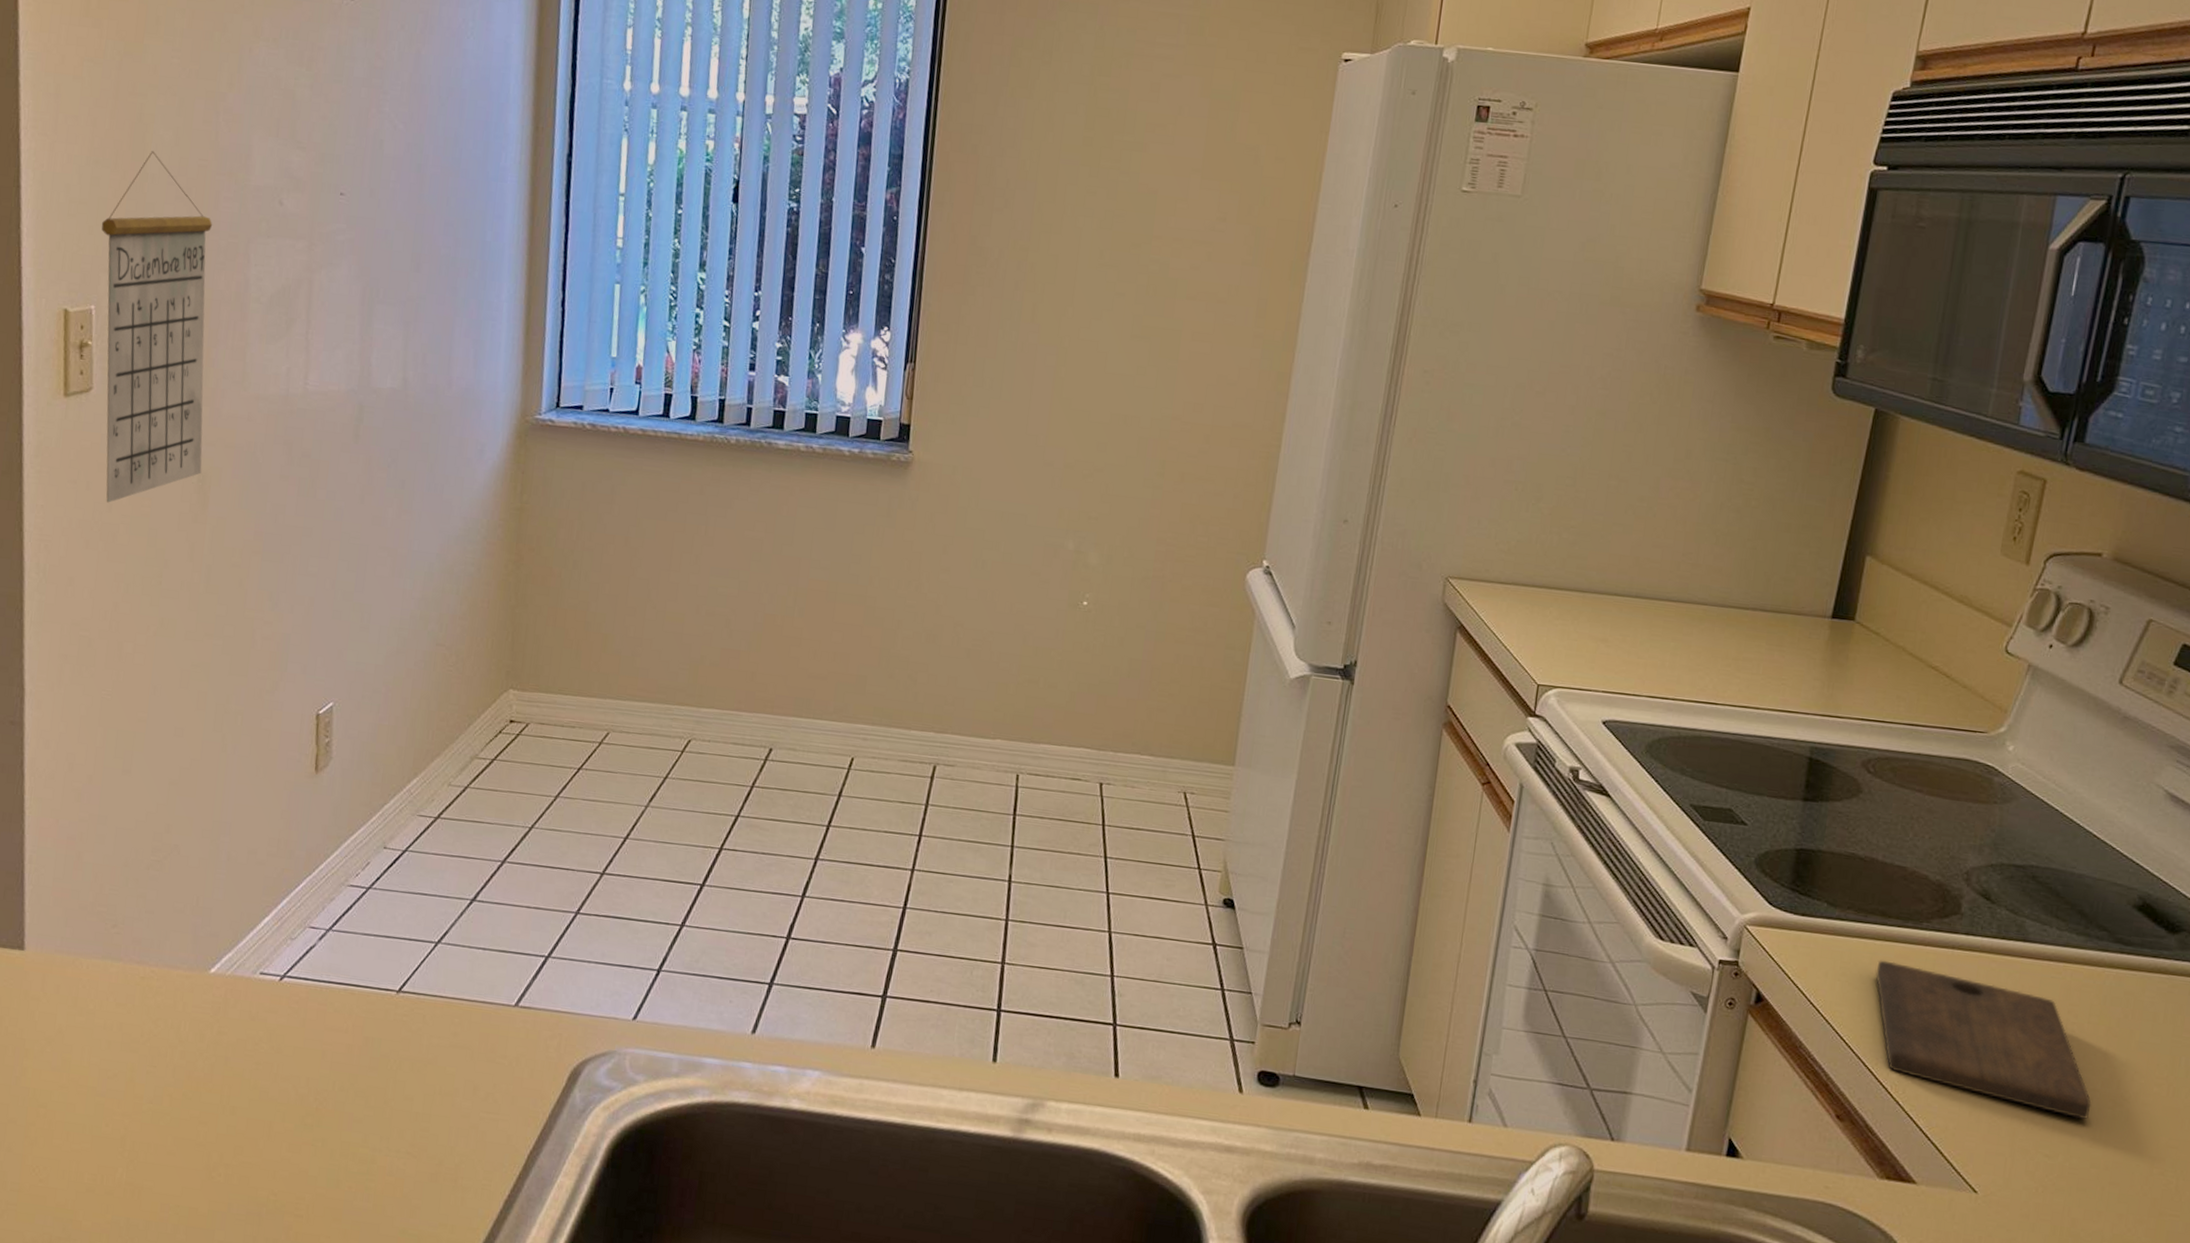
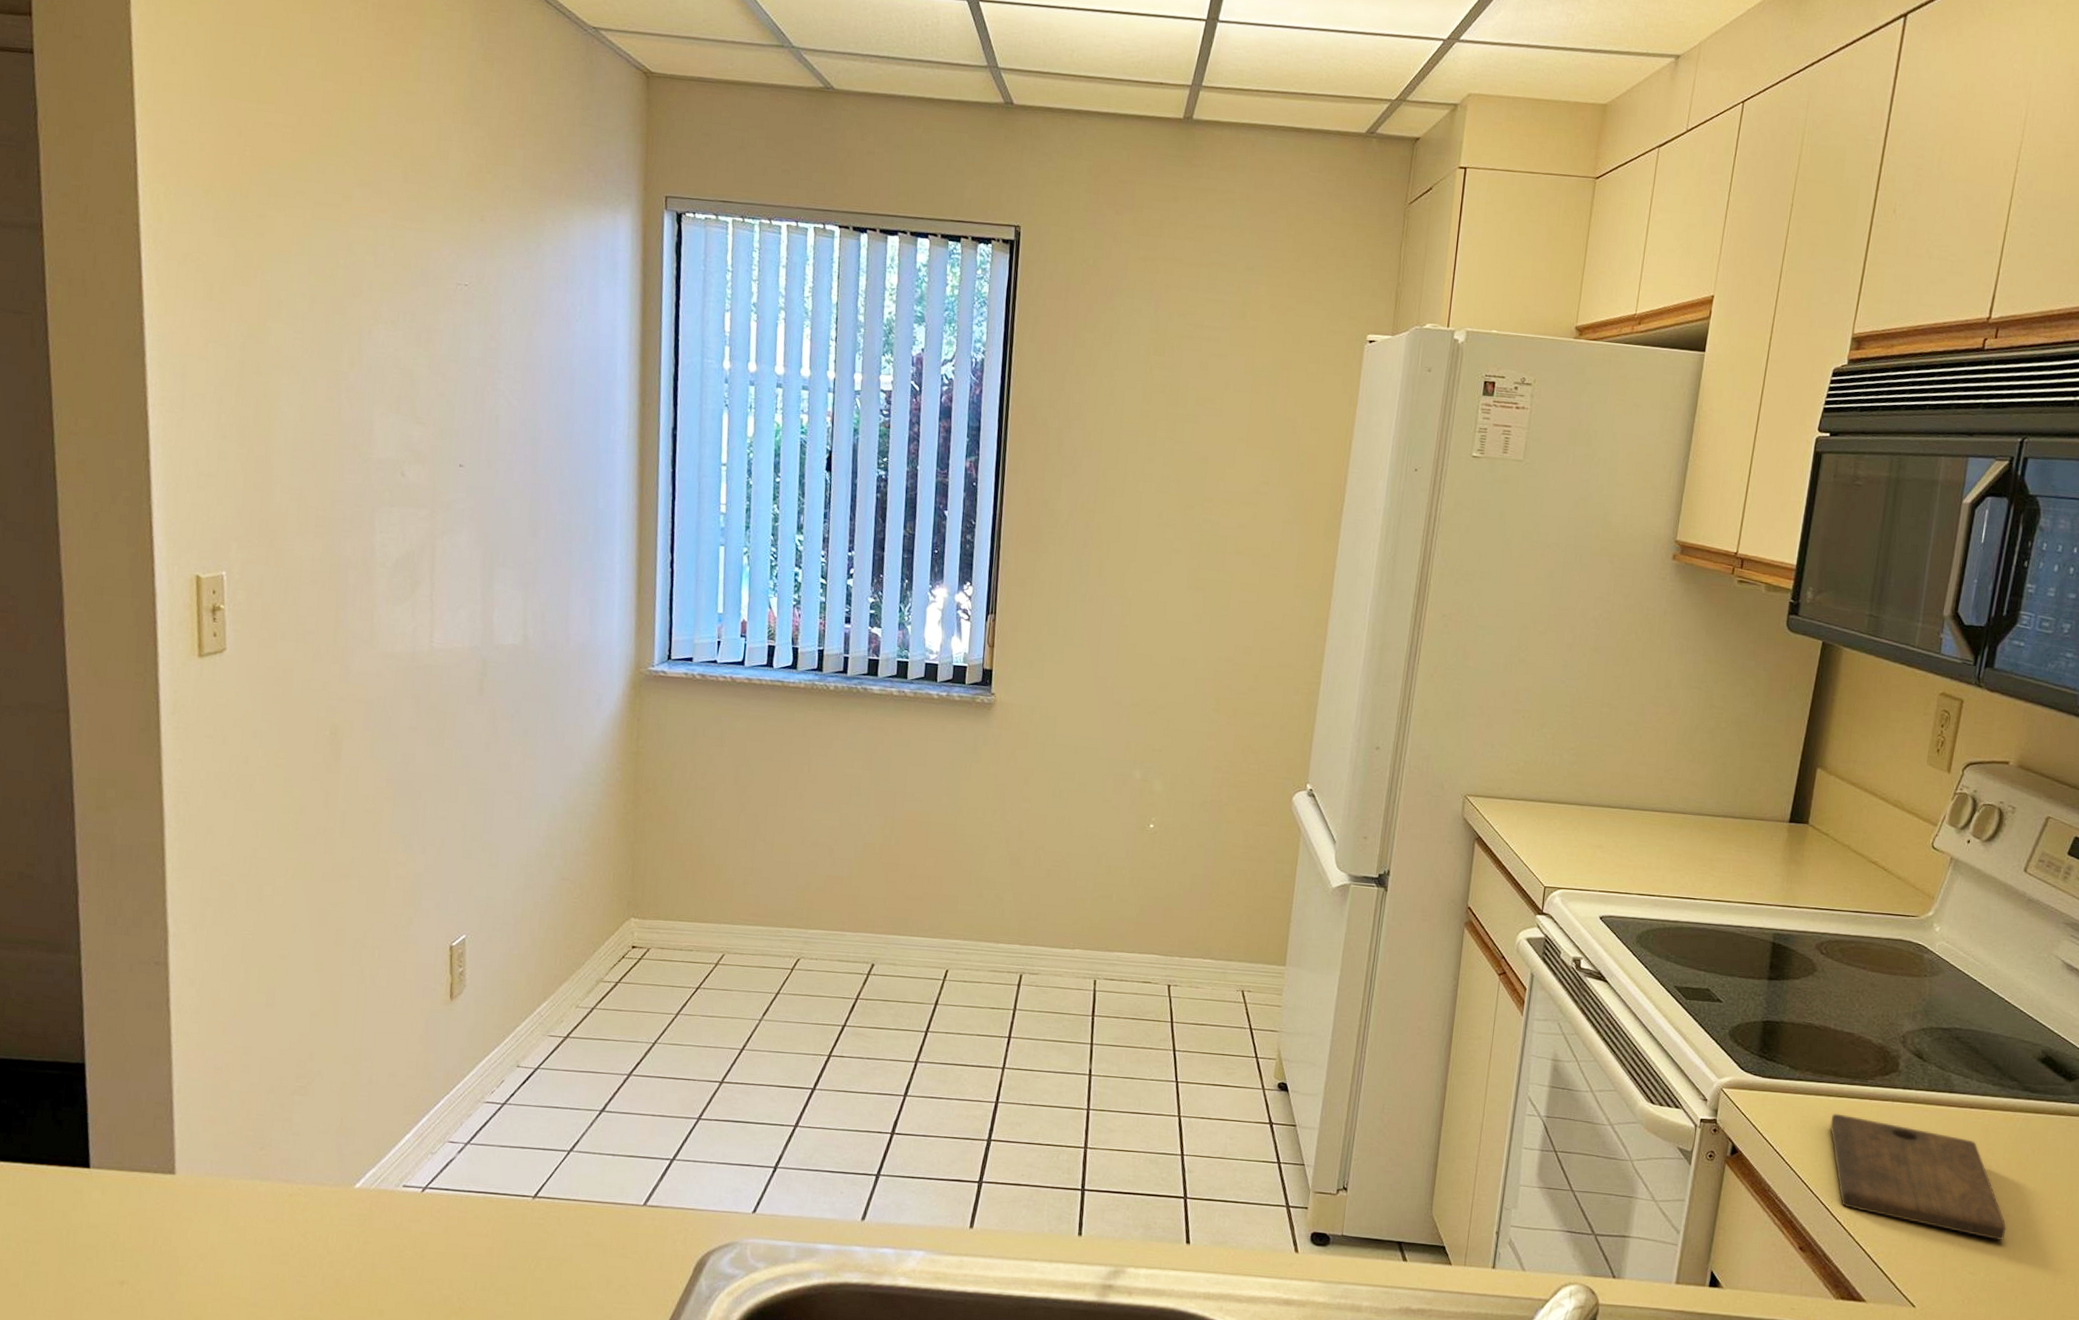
calendar: present [101,151,213,503] -> none [230,426,338,756]

